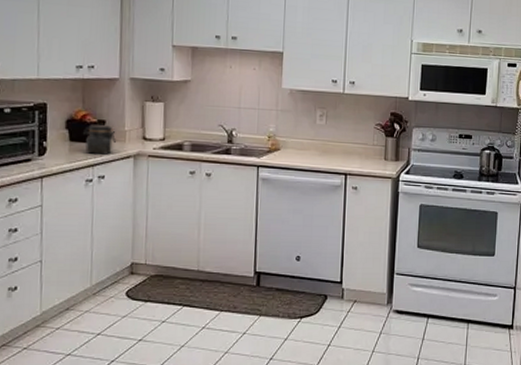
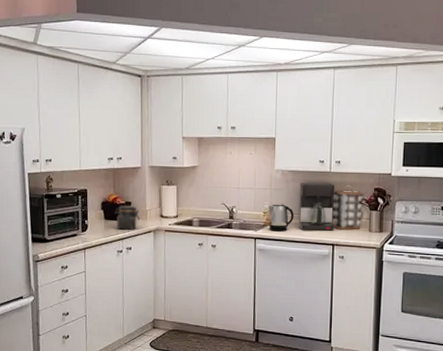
kettle: none [274,126,303,159] -> present [268,203,294,232]
coffee maker: none [307,103,348,159] -> present [298,182,335,232]
spice rack: none [345,108,379,159] -> present [332,185,363,230]

